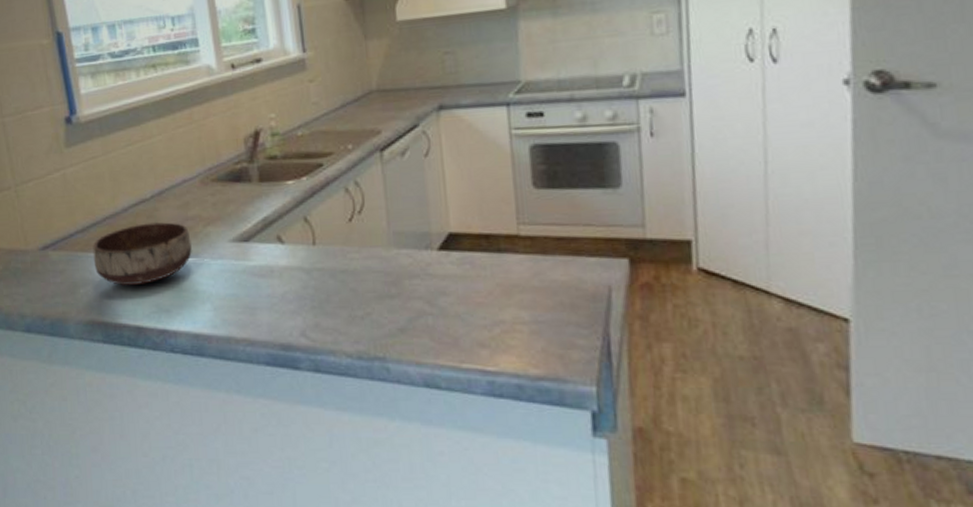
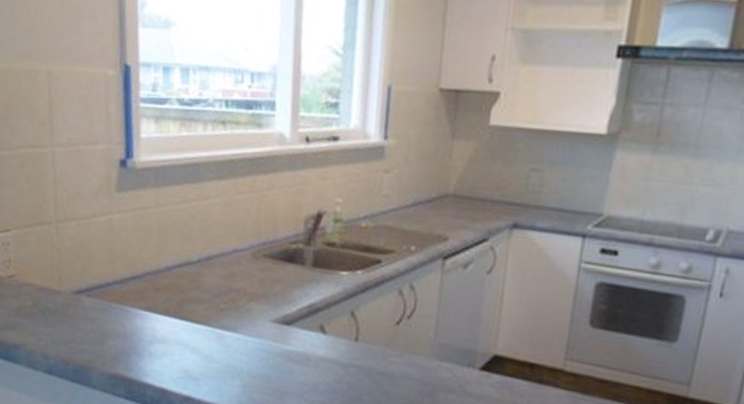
bowl: present [92,222,192,285] -> none [127,286,232,348]

